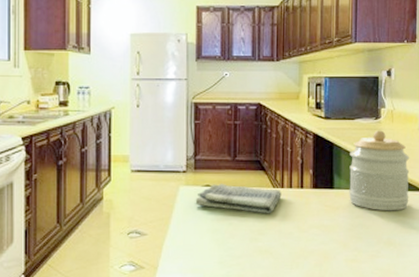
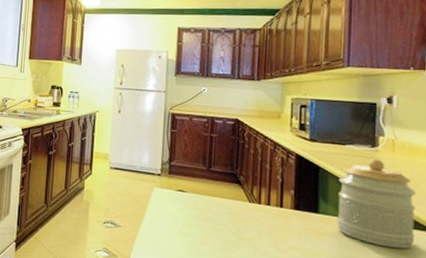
dish towel: present [195,183,282,214] -> none [168,190,258,228]

